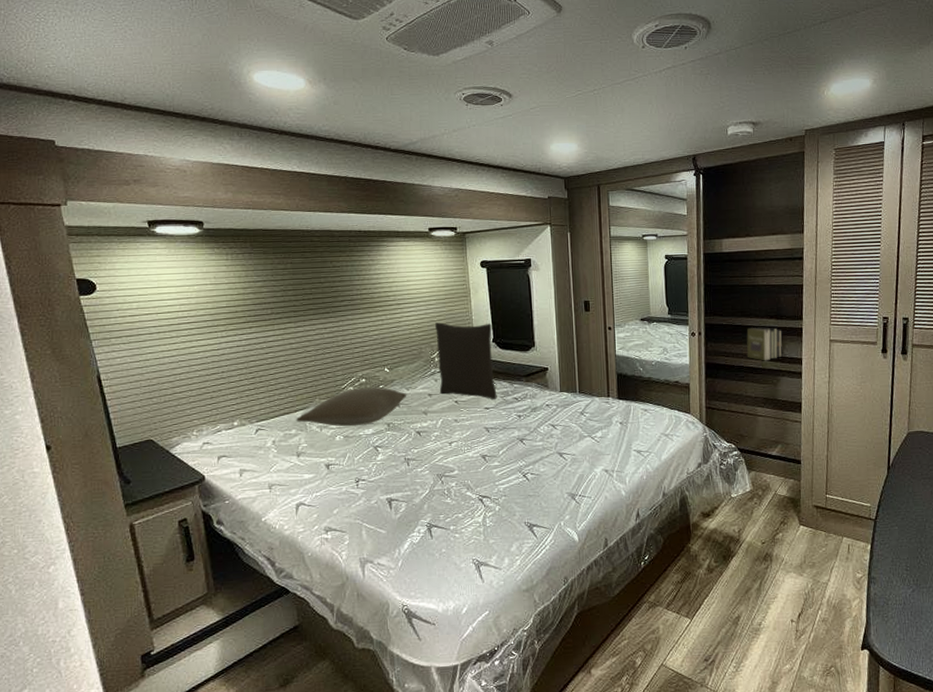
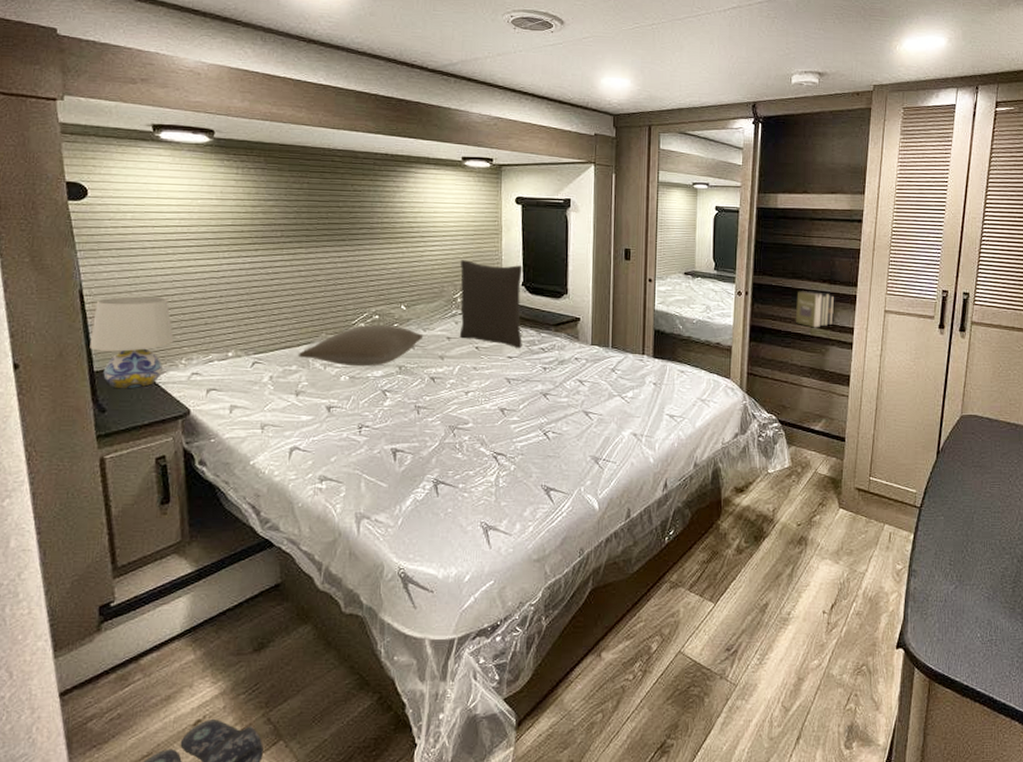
table lamp: none [111,376,185,462] -> present [90,296,174,389]

